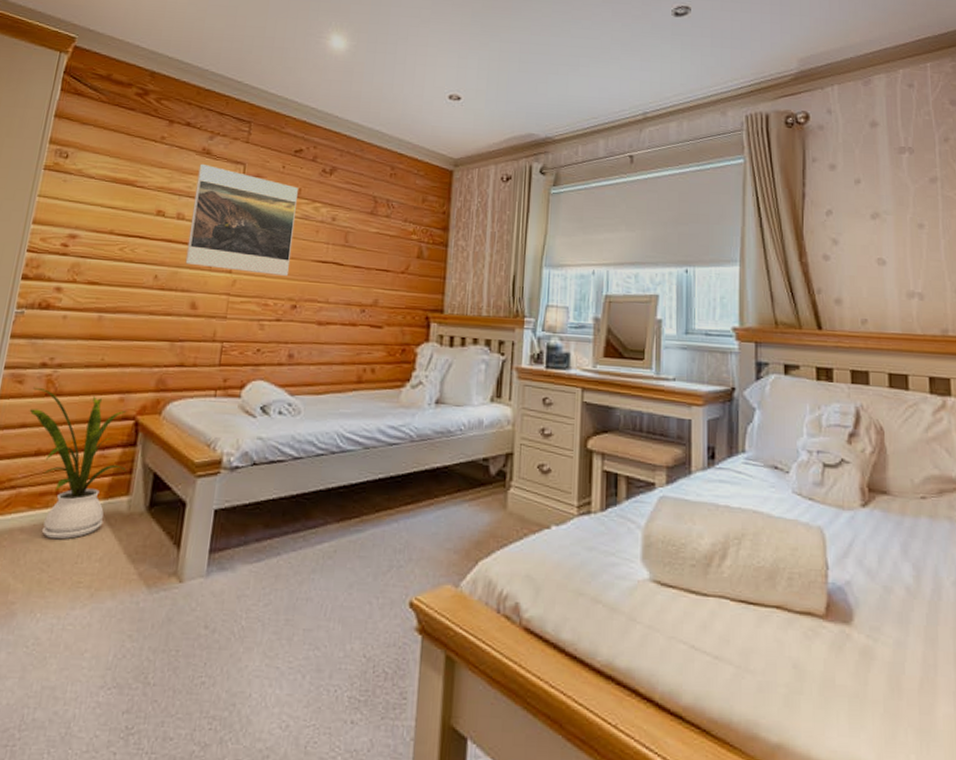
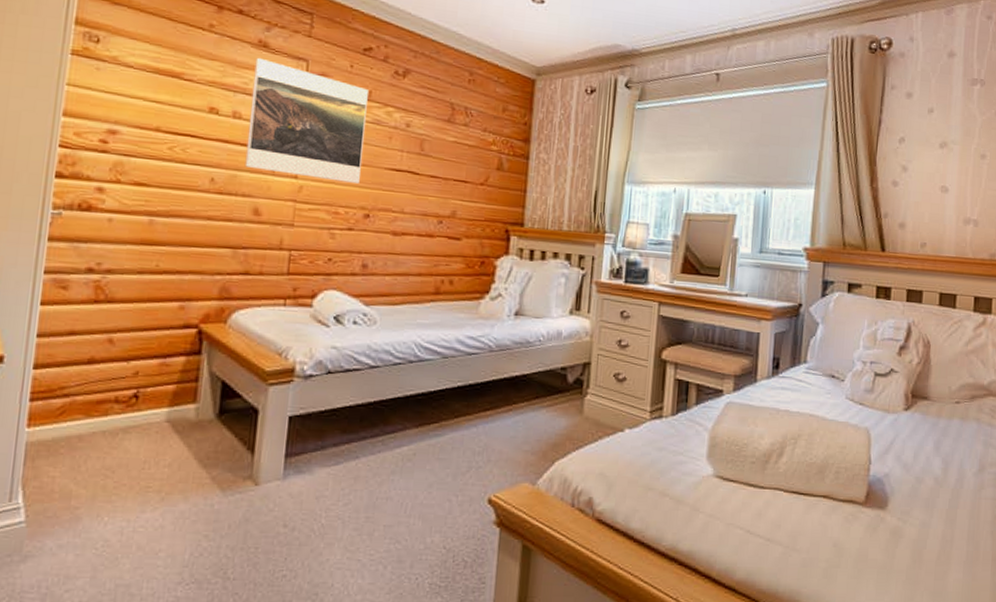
house plant: present [29,387,127,540] -> none [77,293,192,447]

